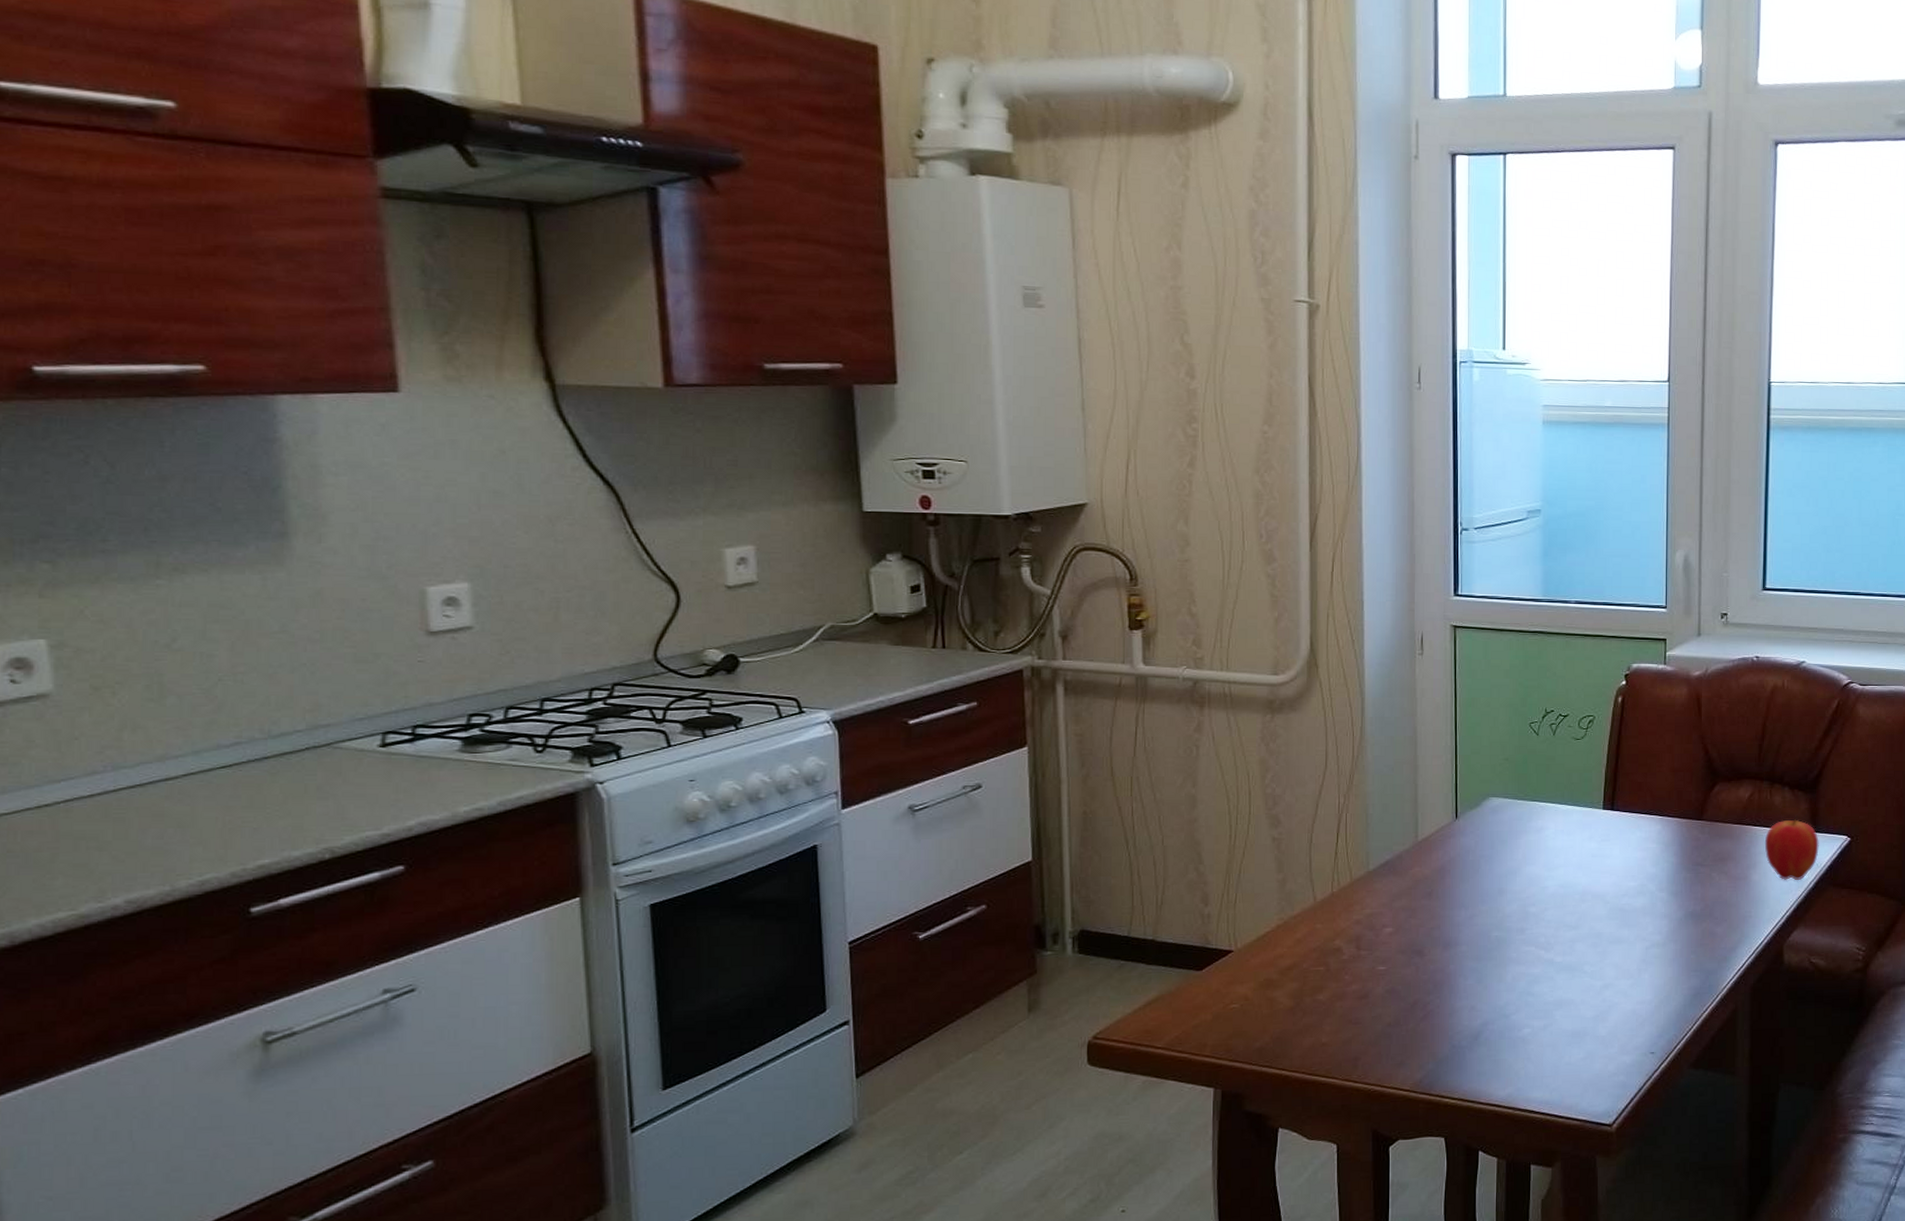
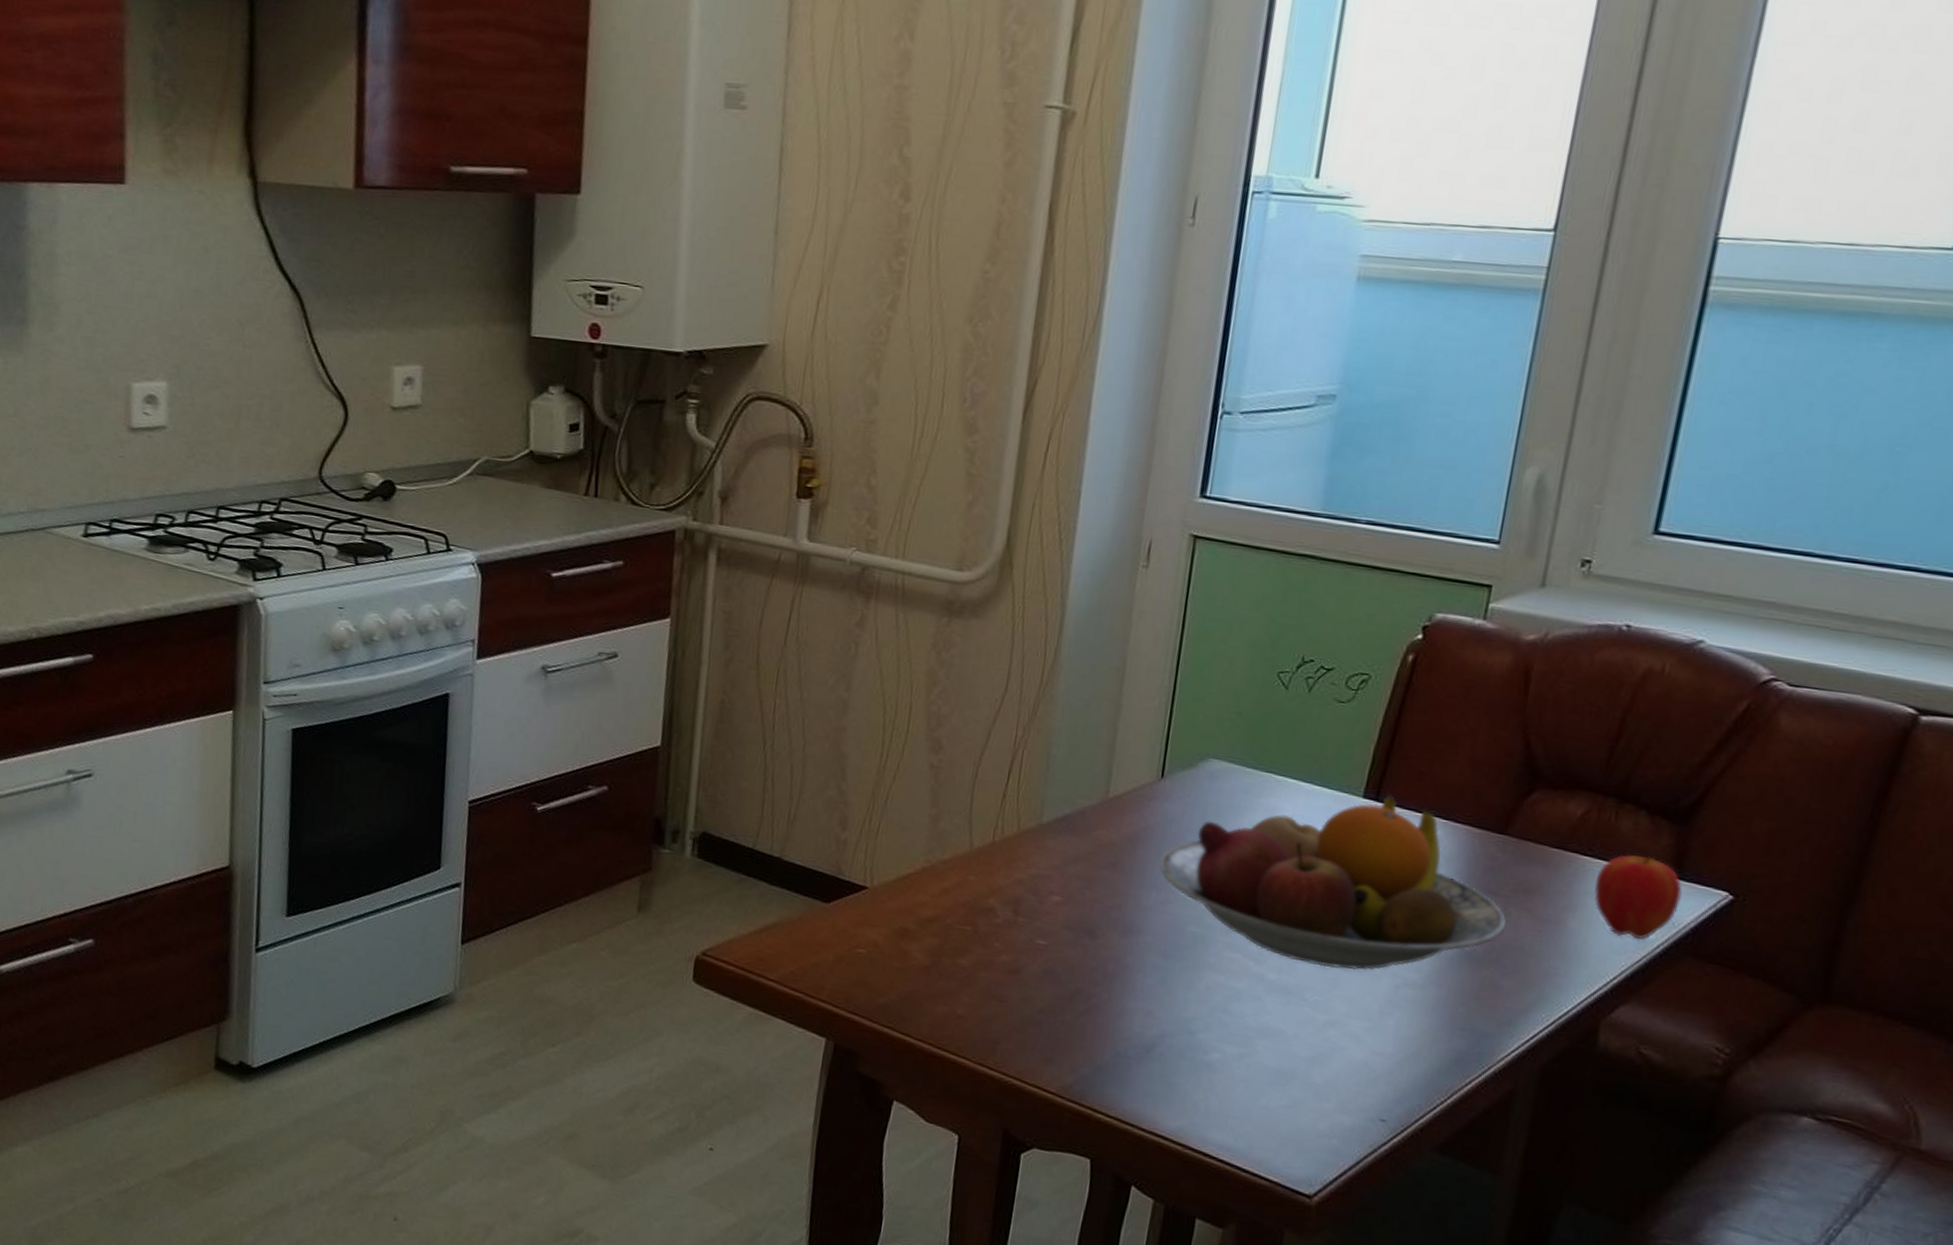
fruit bowl: none [1465,804,1713,944] -> present [1160,795,1506,970]

